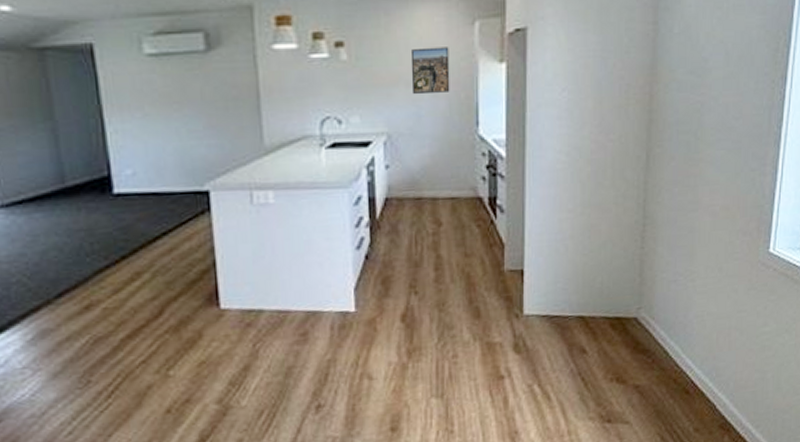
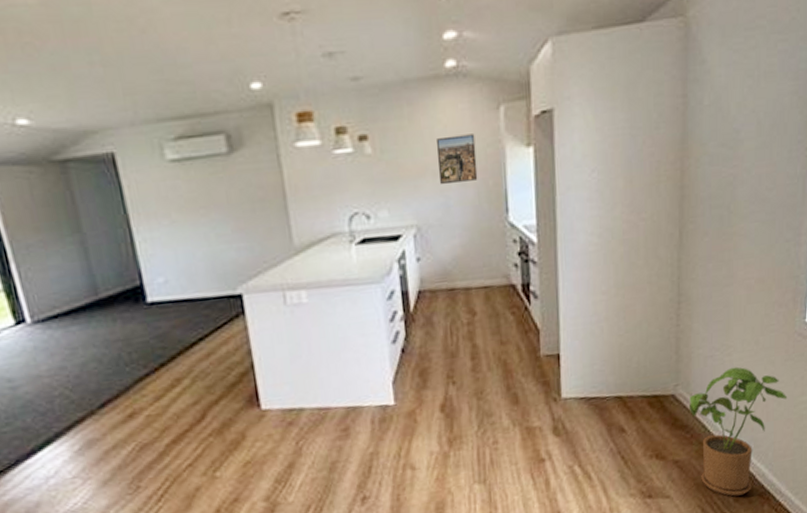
house plant: none [651,293,750,426] -> present [688,366,788,497]

